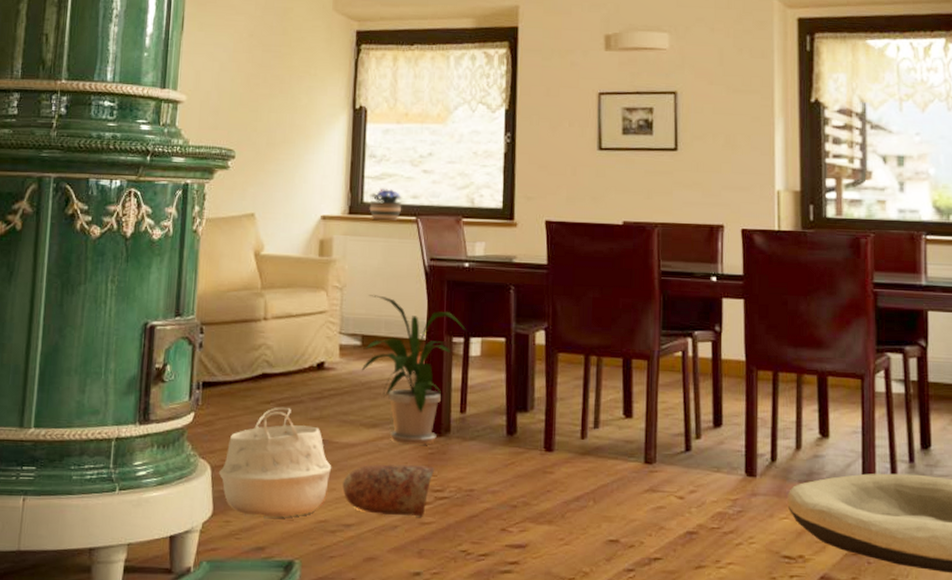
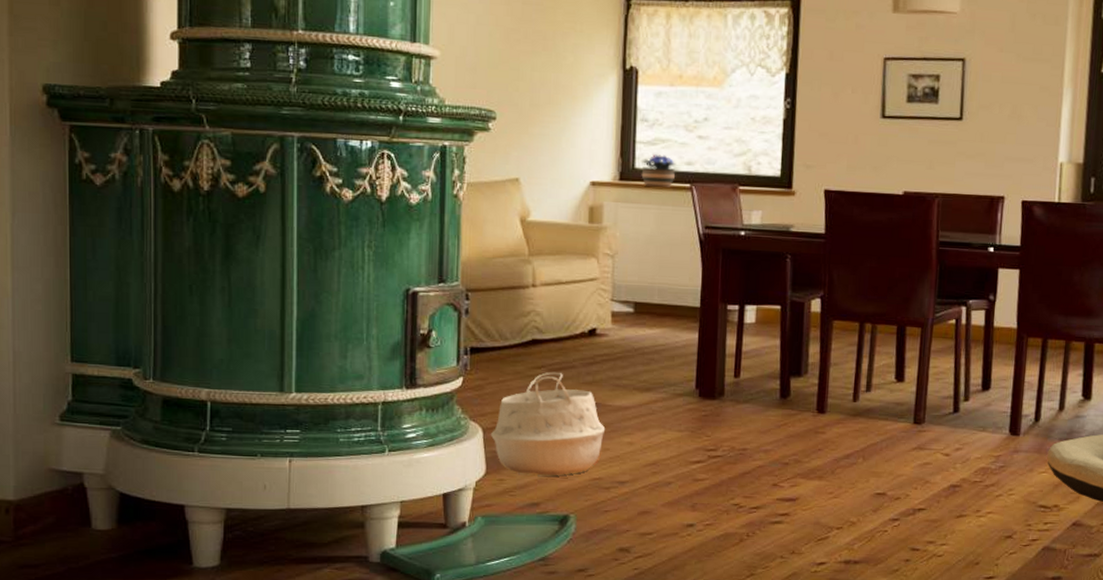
decorative log: present [342,464,434,516] -> none [616,425,708,473]
house plant: present [361,295,467,445] -> none [634,262,742,408]

